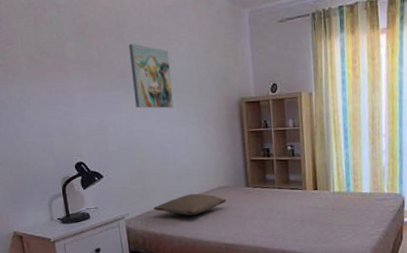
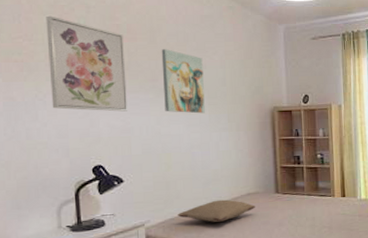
wall art: none [23,18,102,110] -> present [46,15,127,112]

